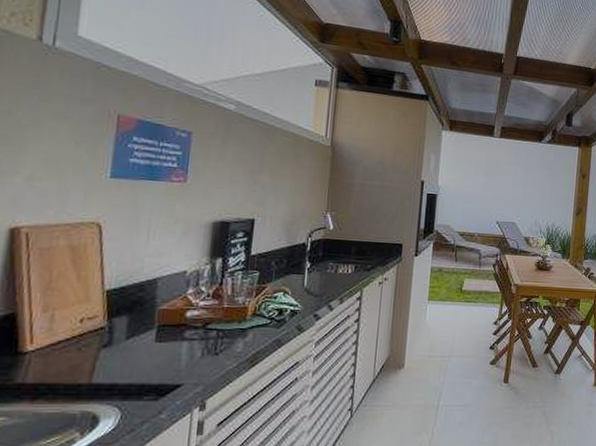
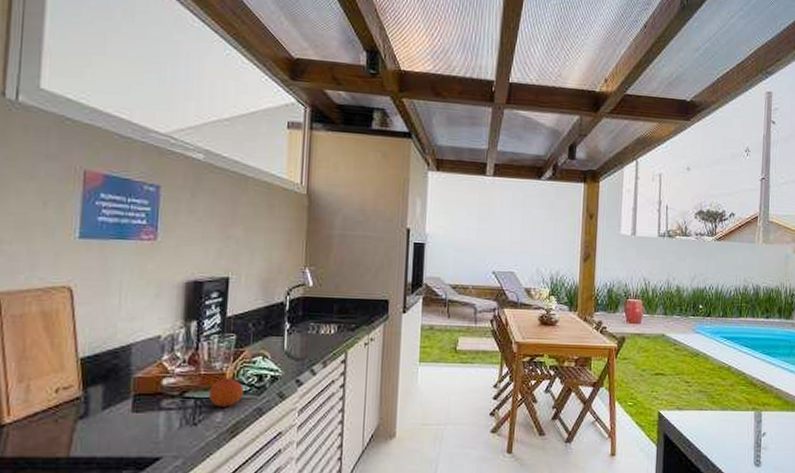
fruit: none [230,312,264,338] -> present [208,378,244,407]

